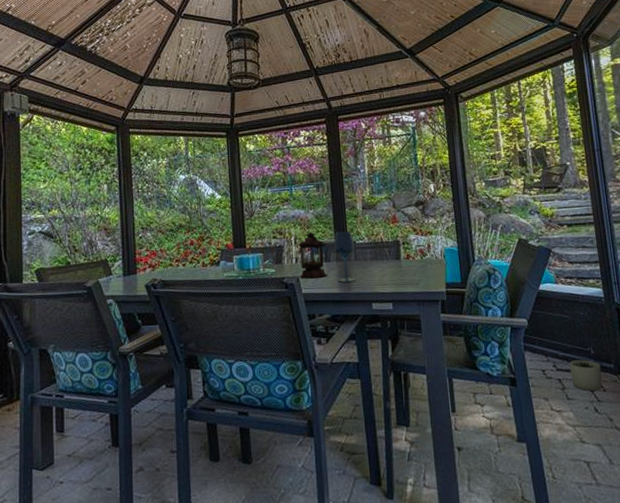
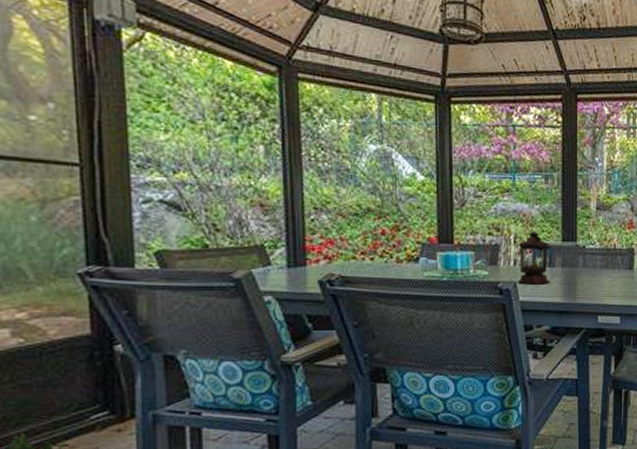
wineglass: present [334,231,356,282] -> none [561,233,583,291]

